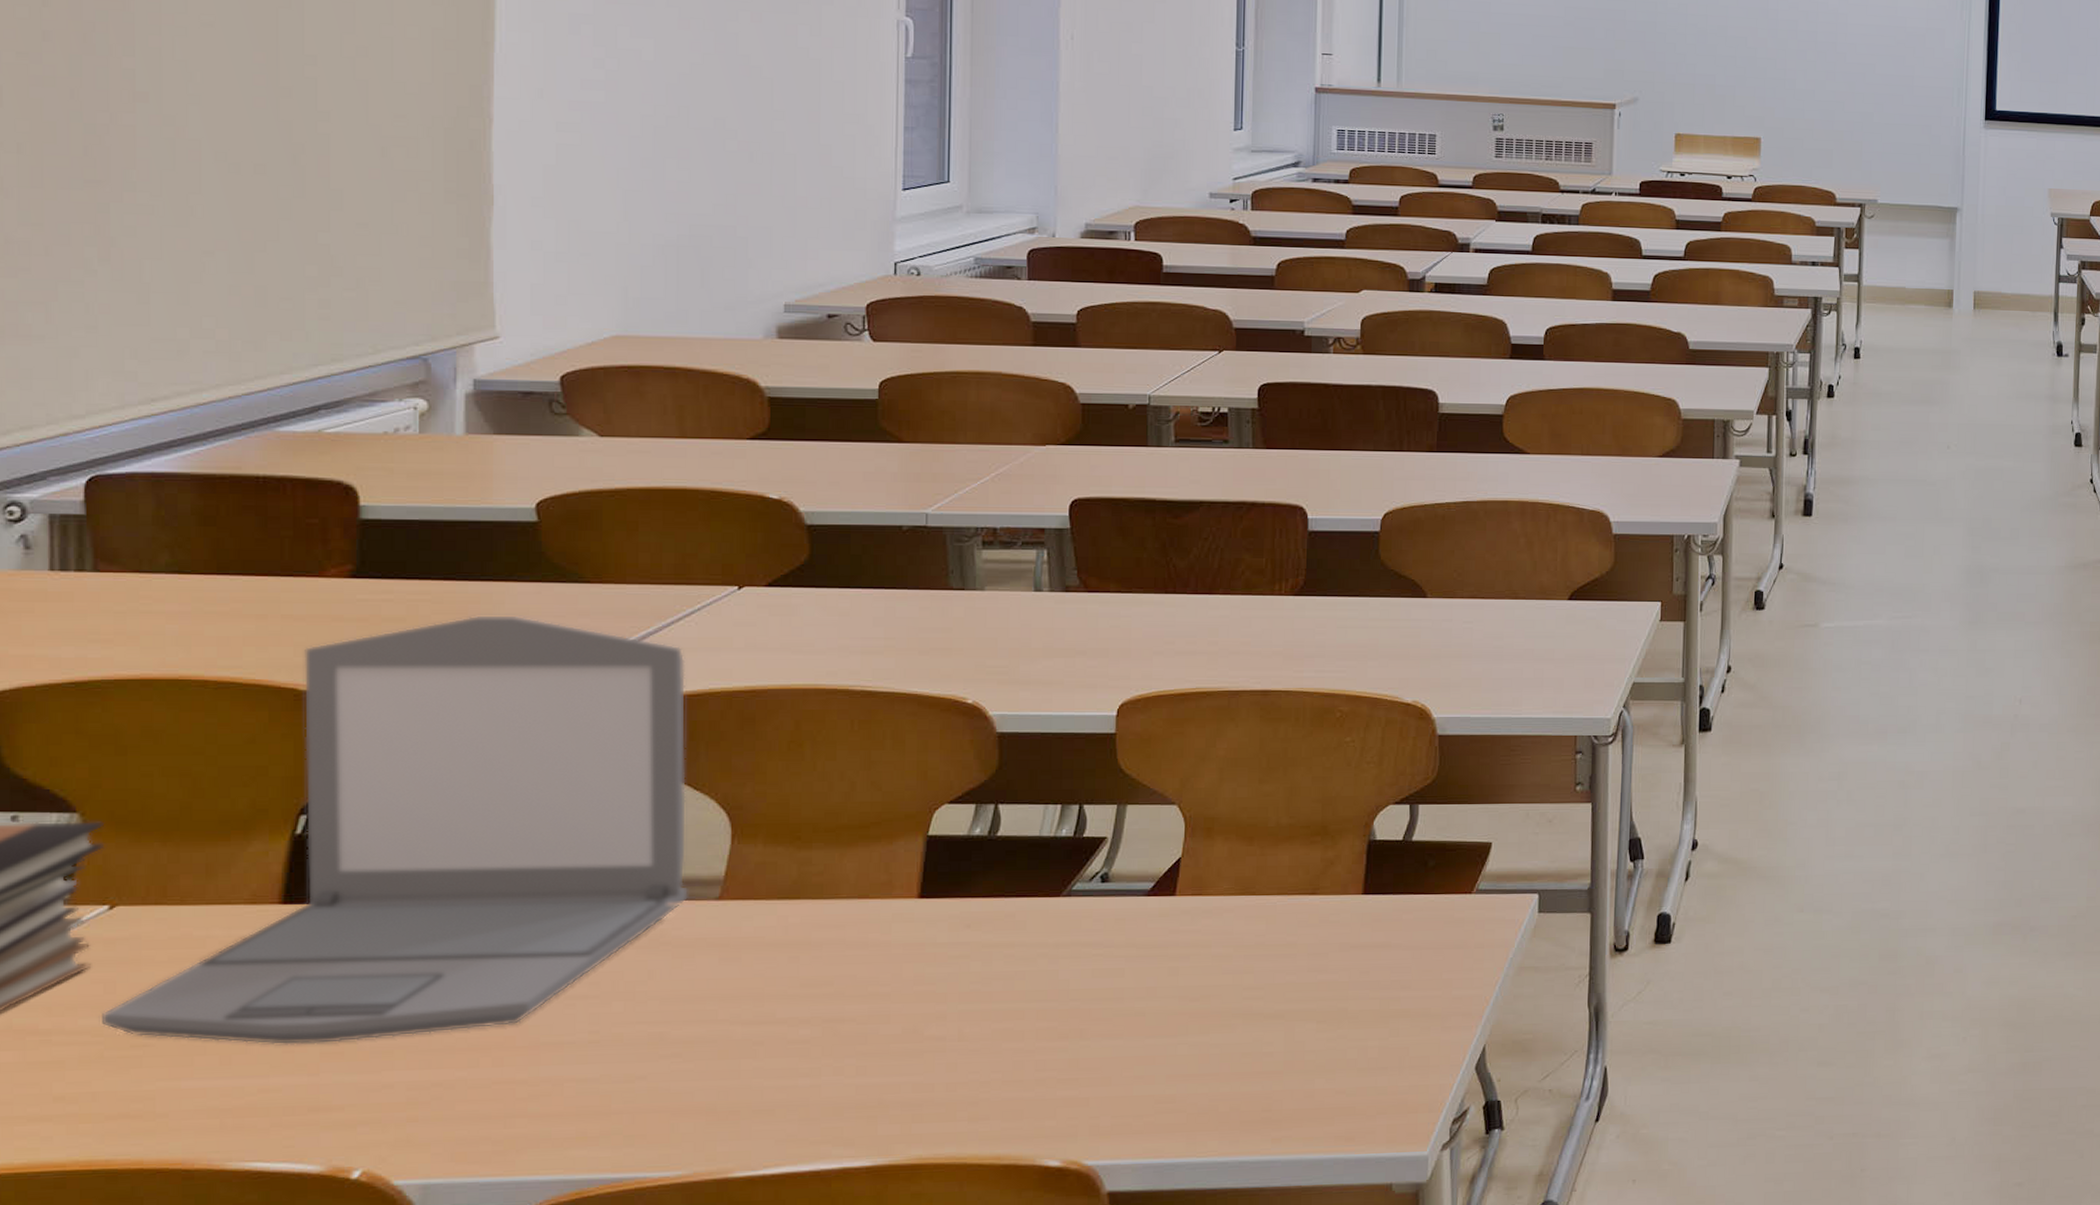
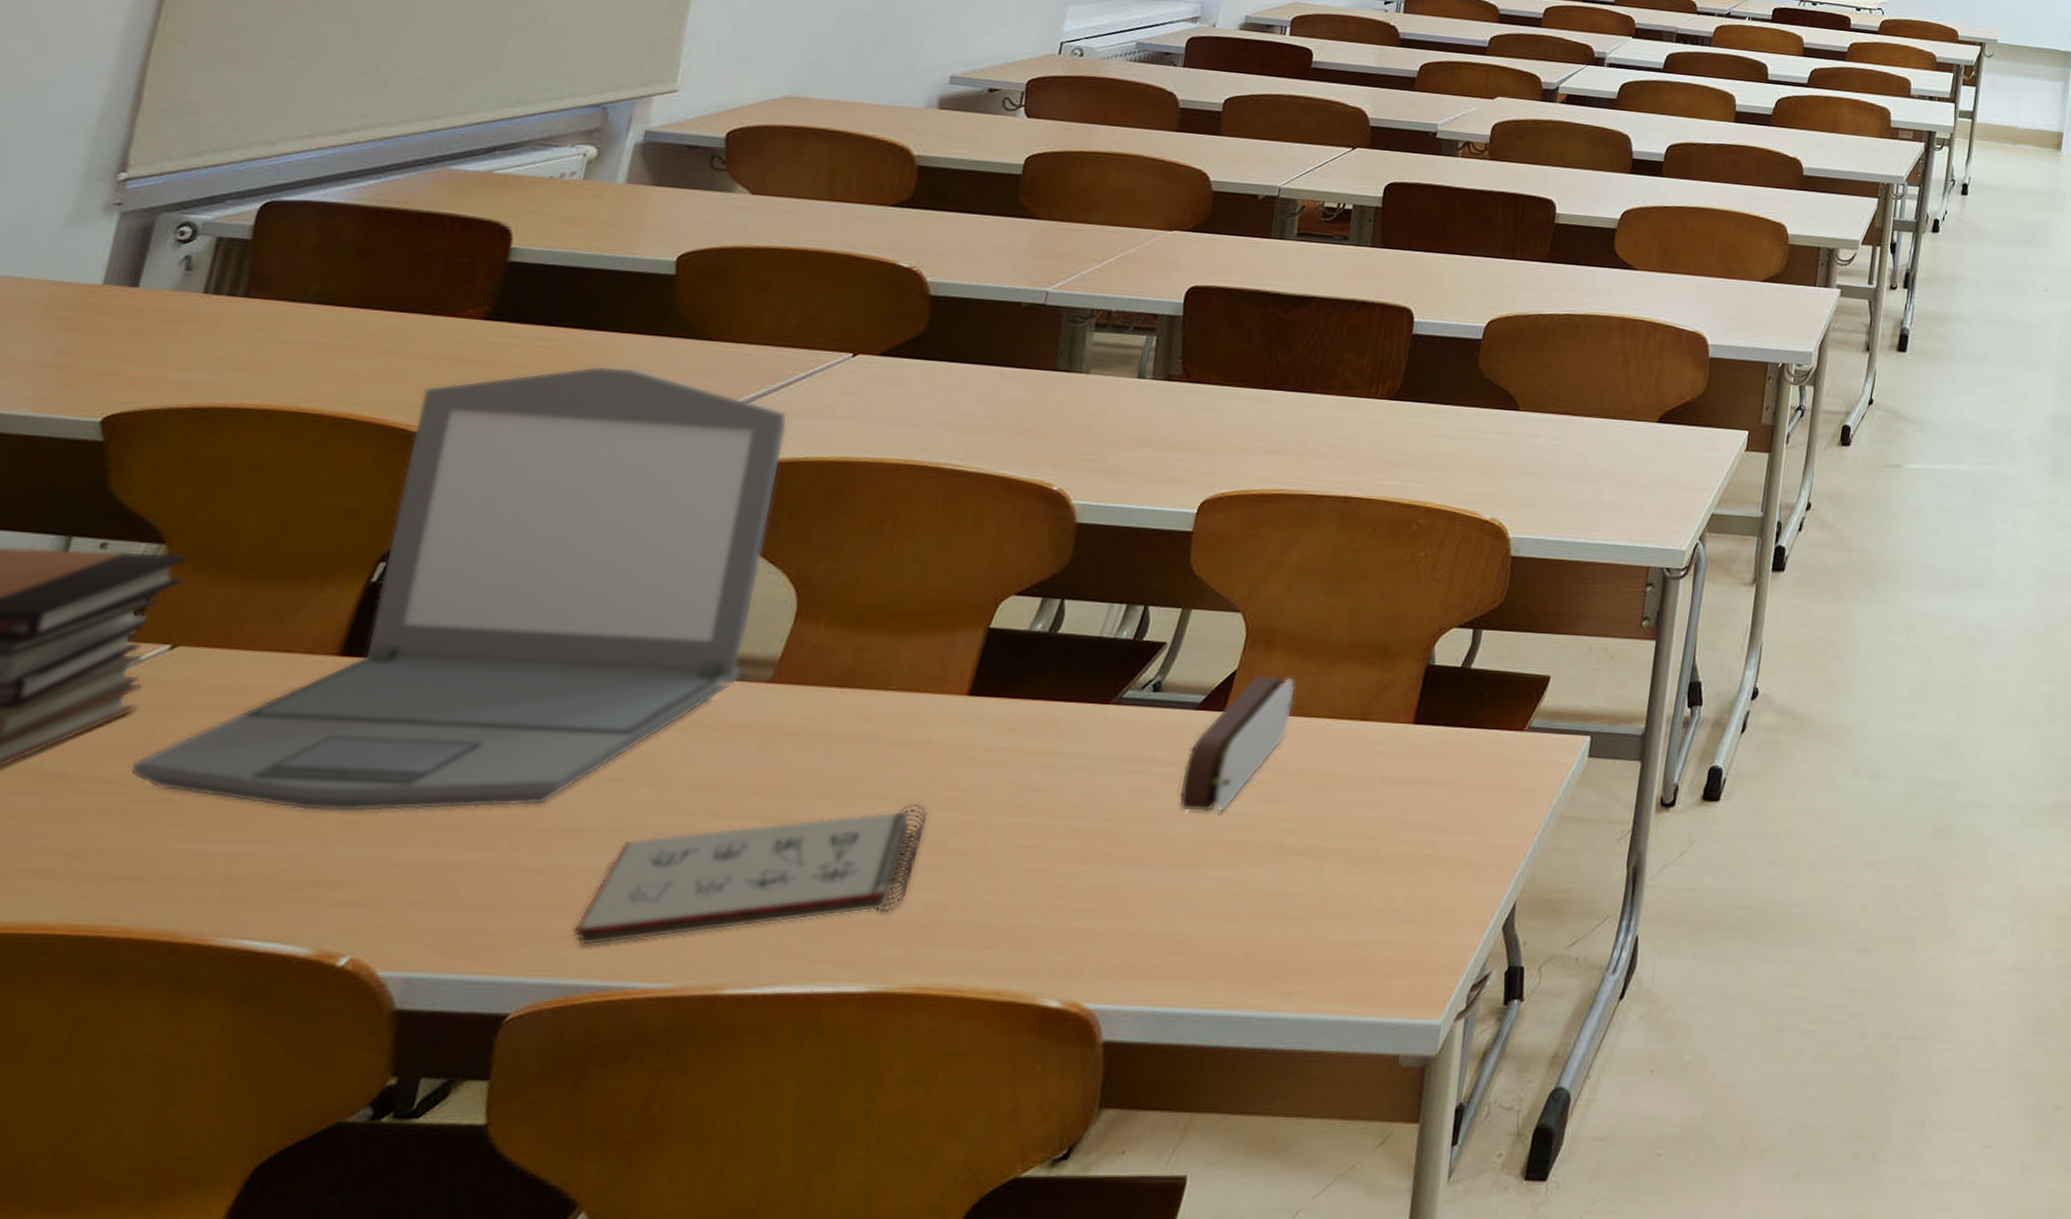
notepad: none [574,999,900,1145] -> present [573,804,929,947]
pencil case: none [1143,860,1245,988] -> present [1179,675,1297,813]

